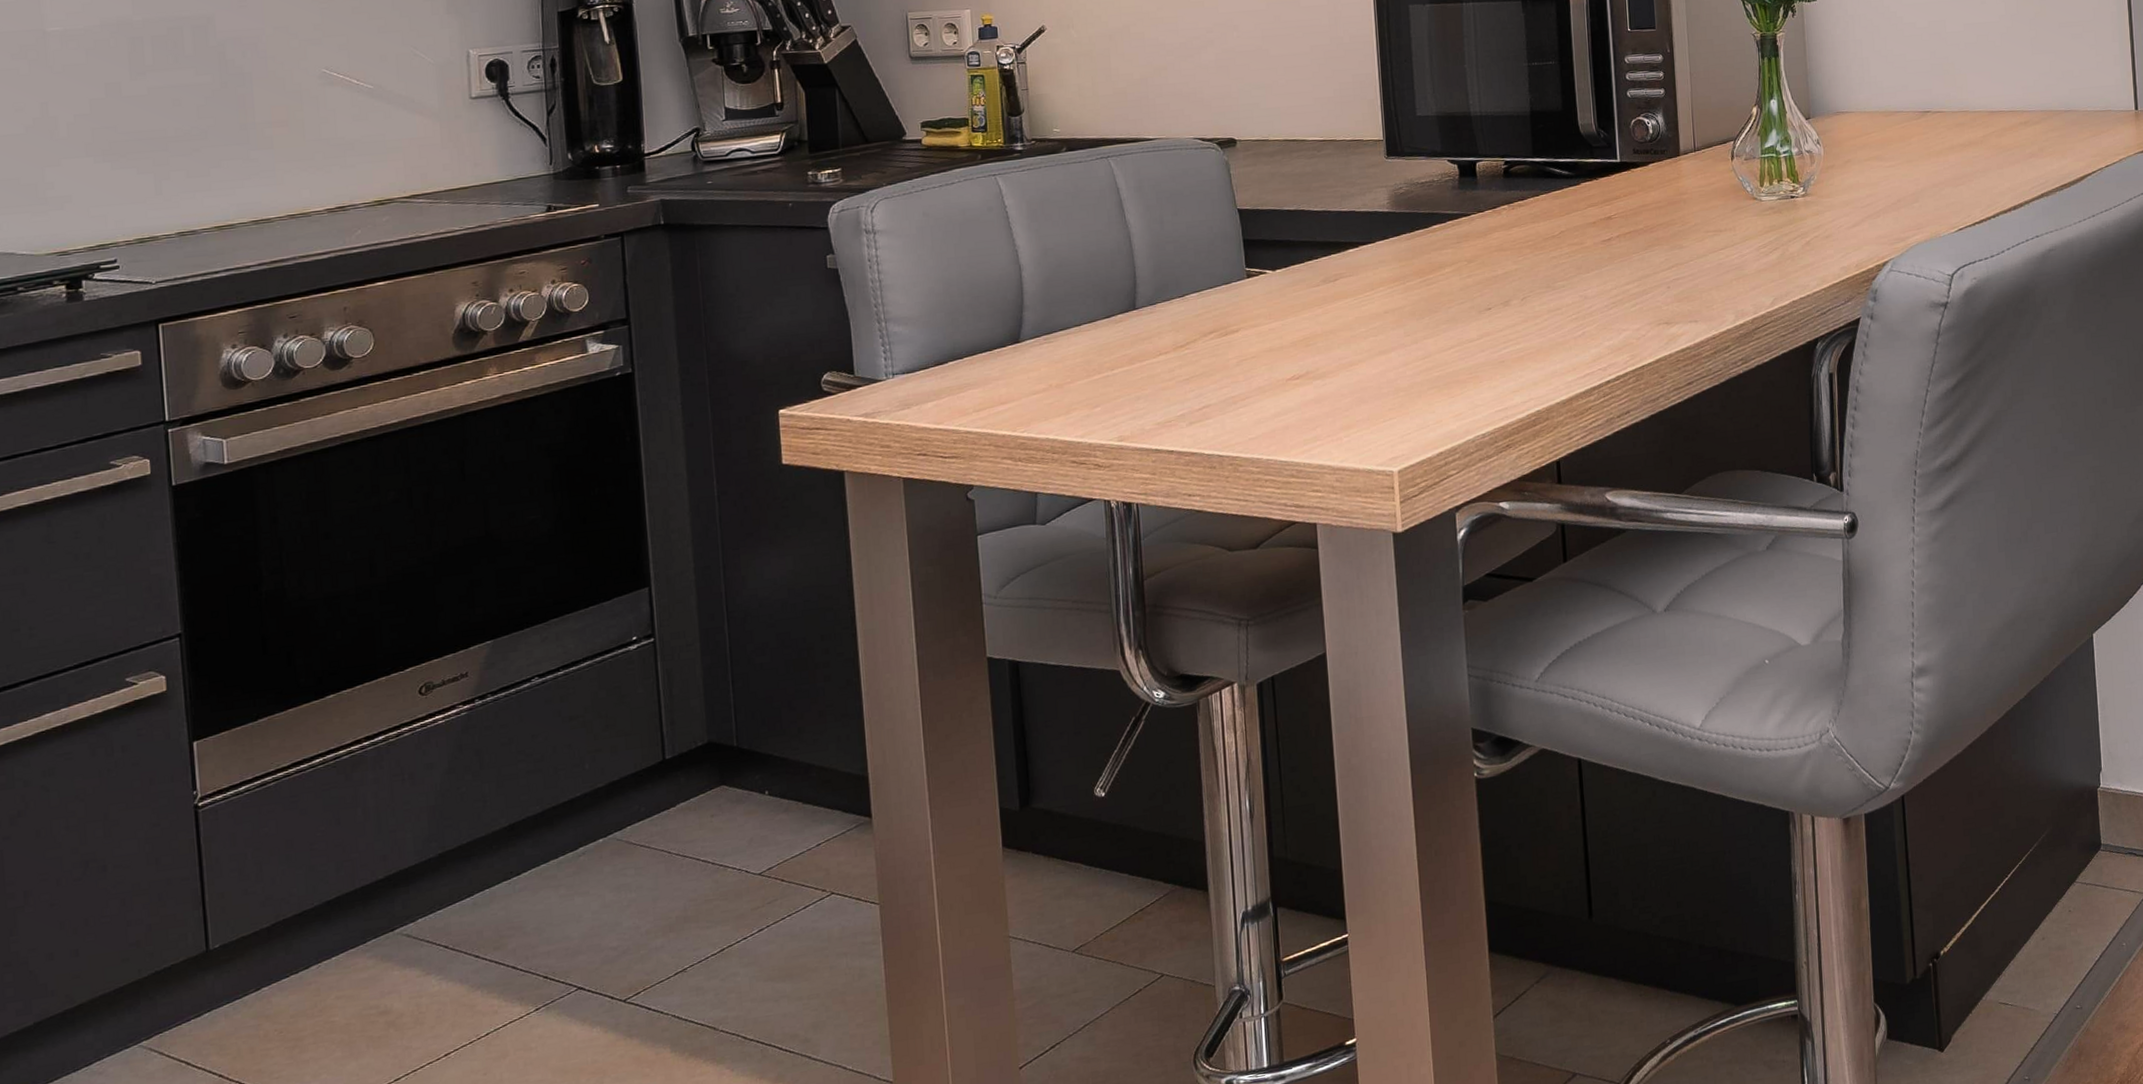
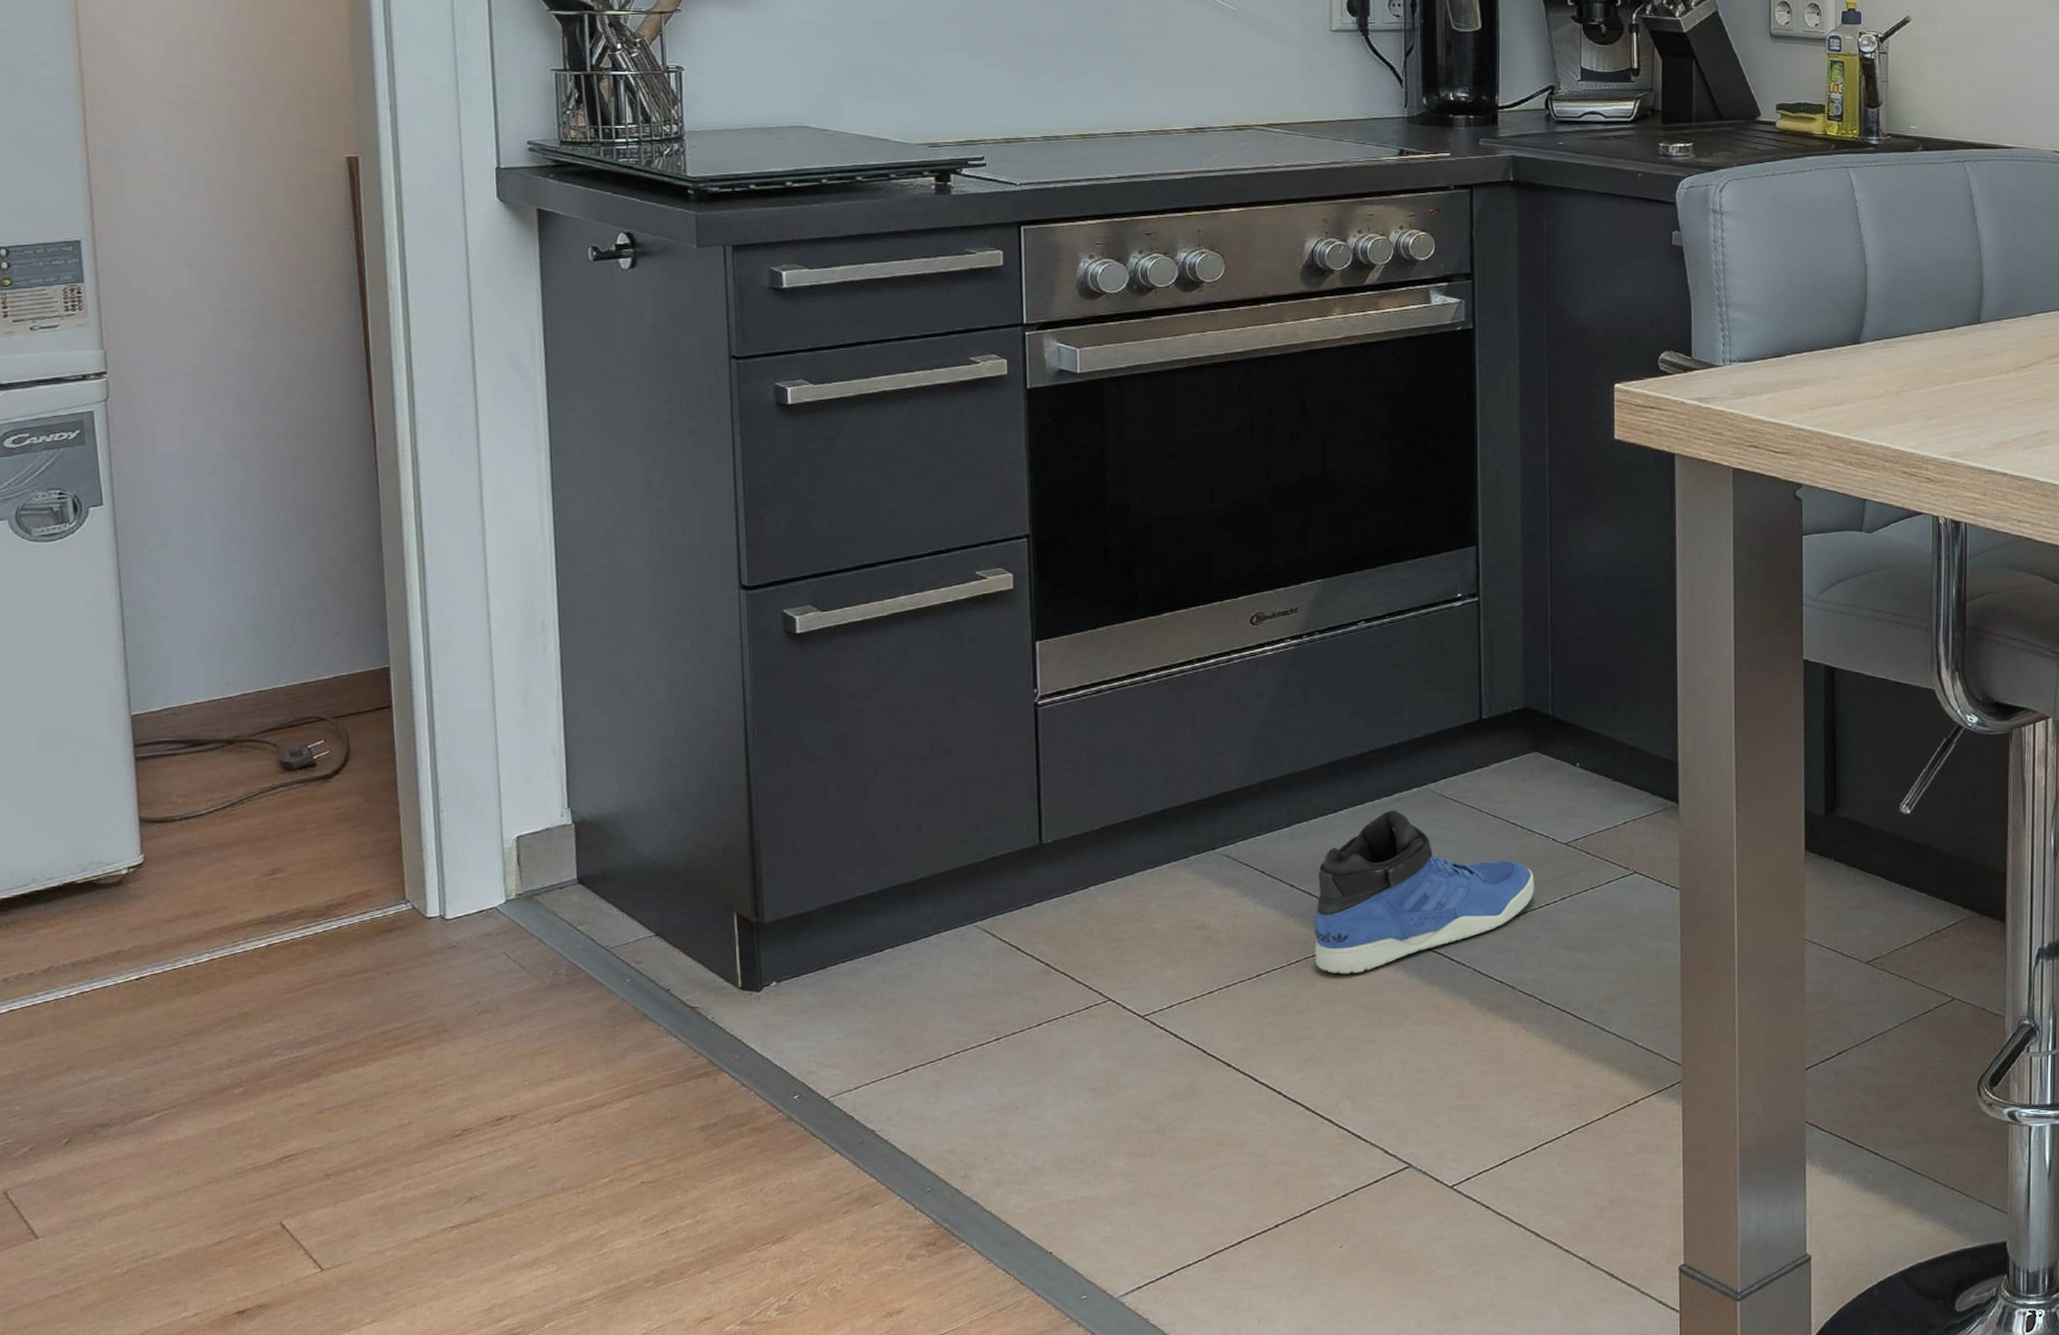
sneaker: none [503,864,731,1041] -> present [1314,810,1535,974]

